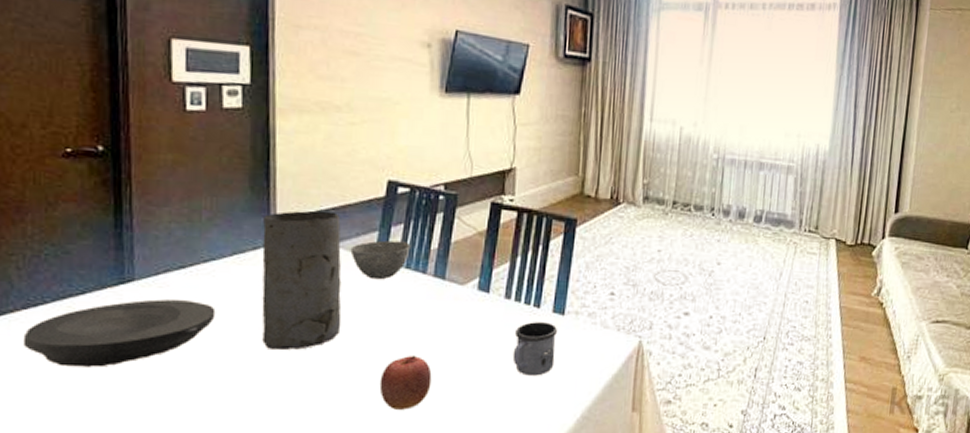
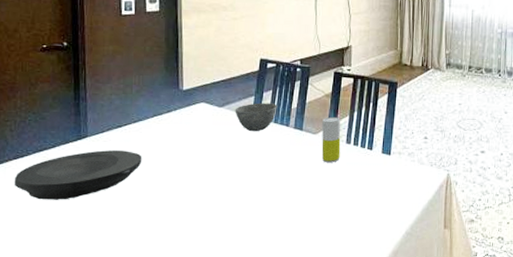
vase: present [262,210,342,350] -> none [174,82,229,185]
apple: present [379,355,432,410] -> none [257,187,295,229]
beverage can: none [470,262,498,323] -> present [321,116,341,163]
mug: present [512,322,557,376] -> none [353,161,385,202]

